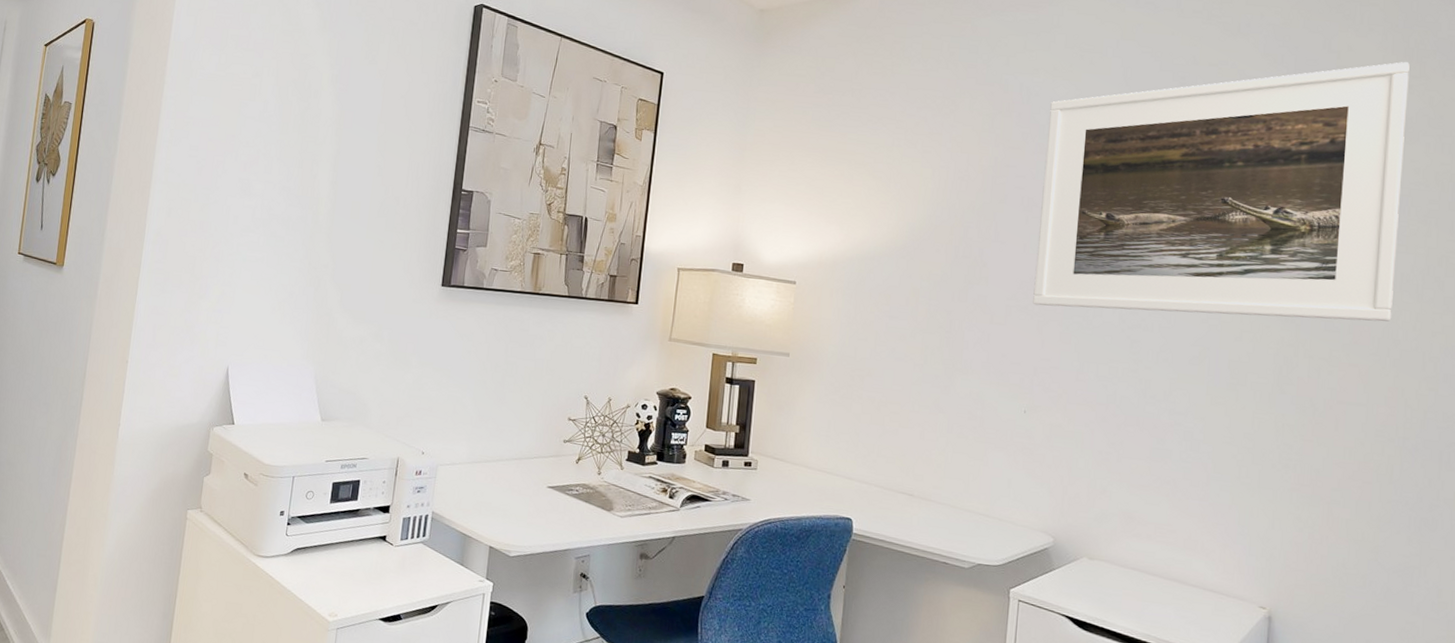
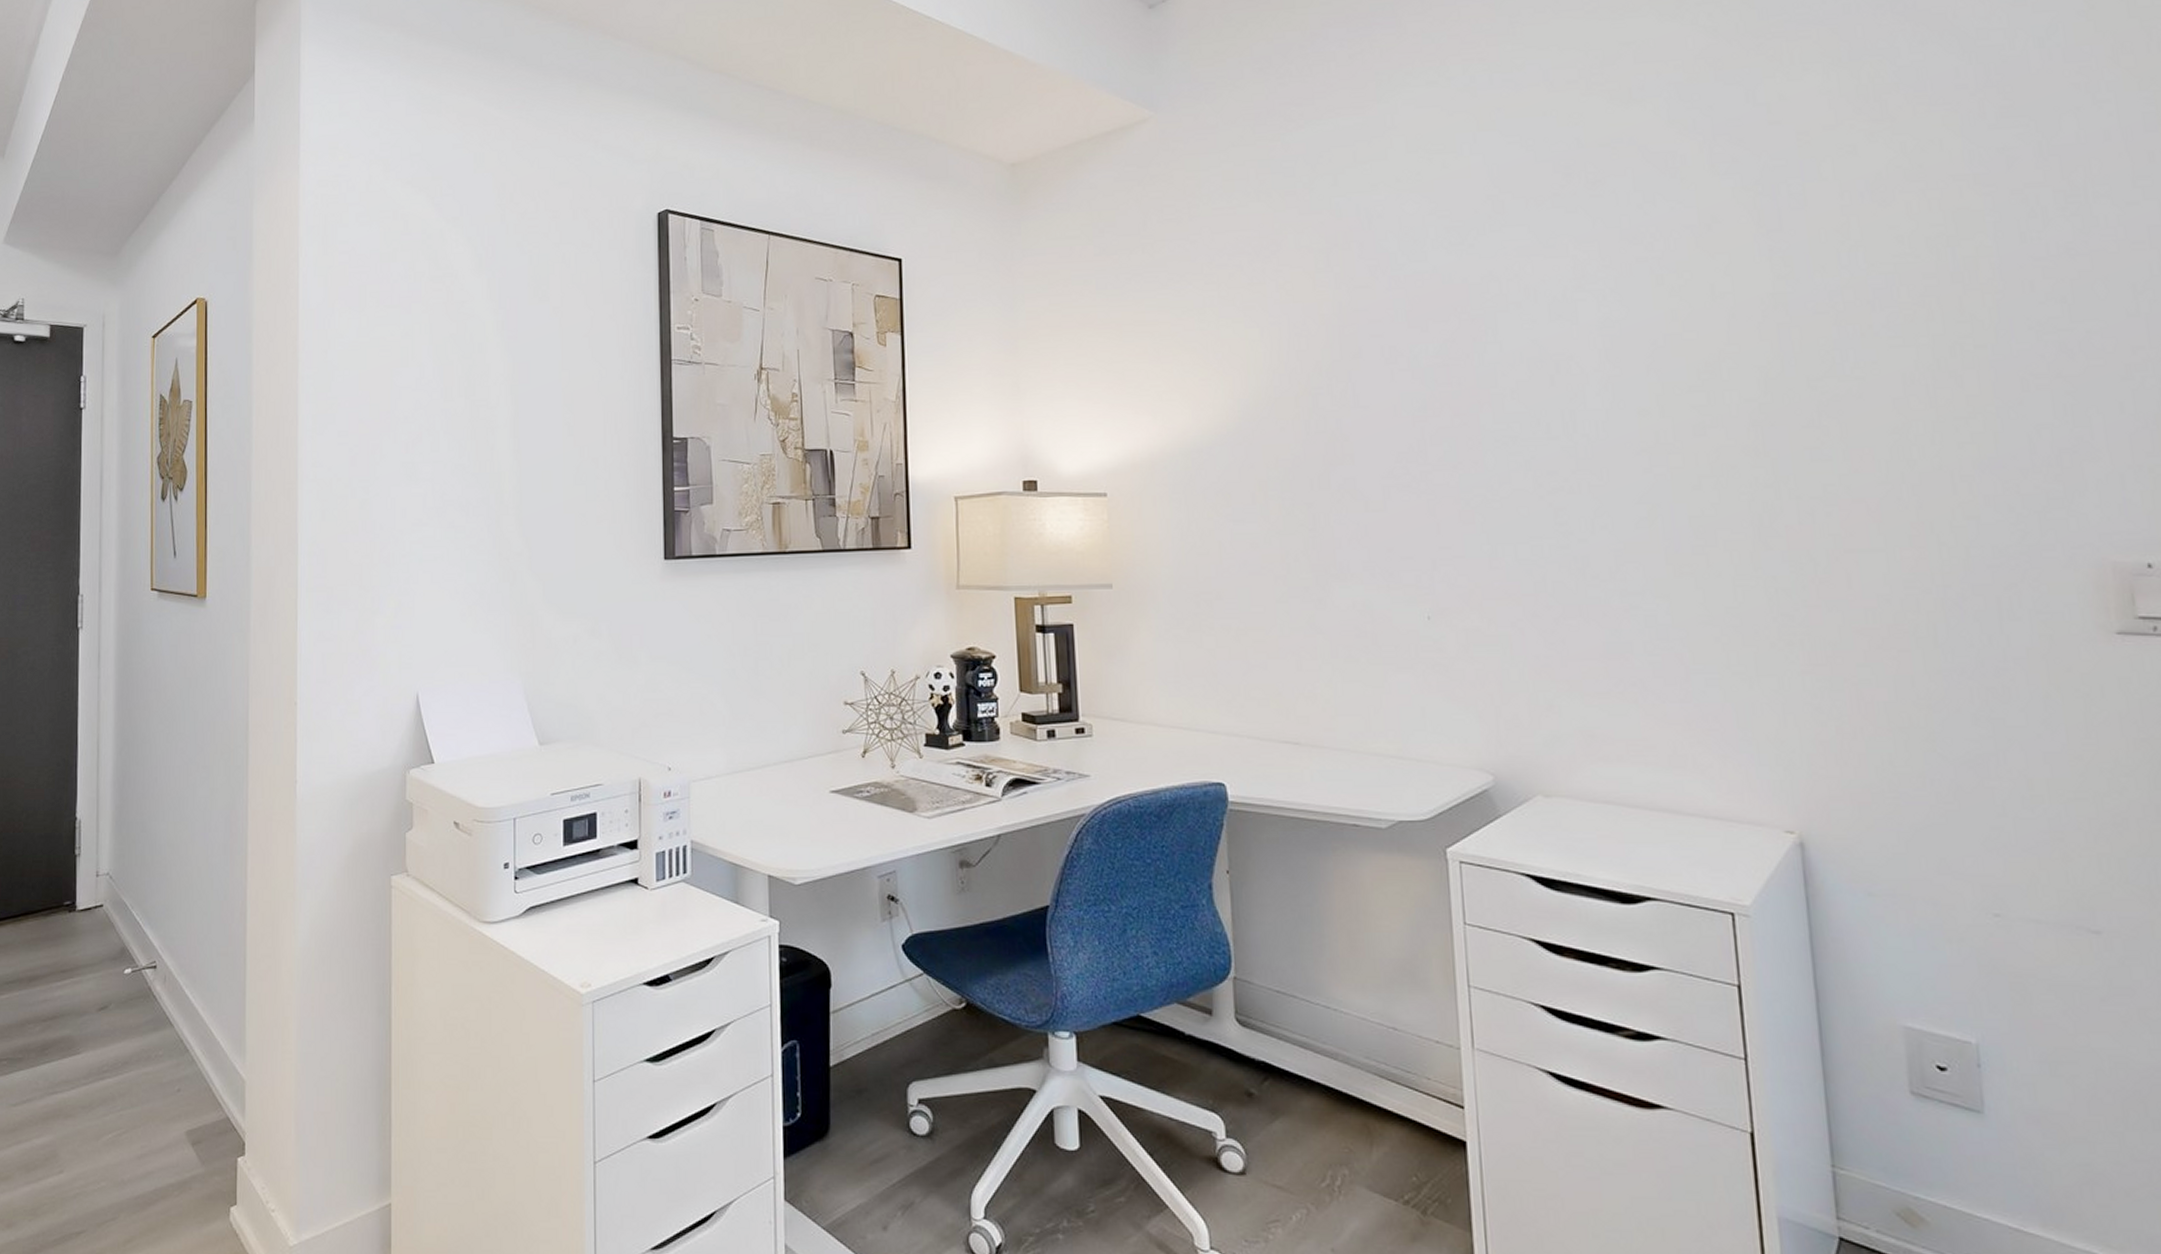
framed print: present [1033,62,1410,322] -> none [1399,103,1900,481]

